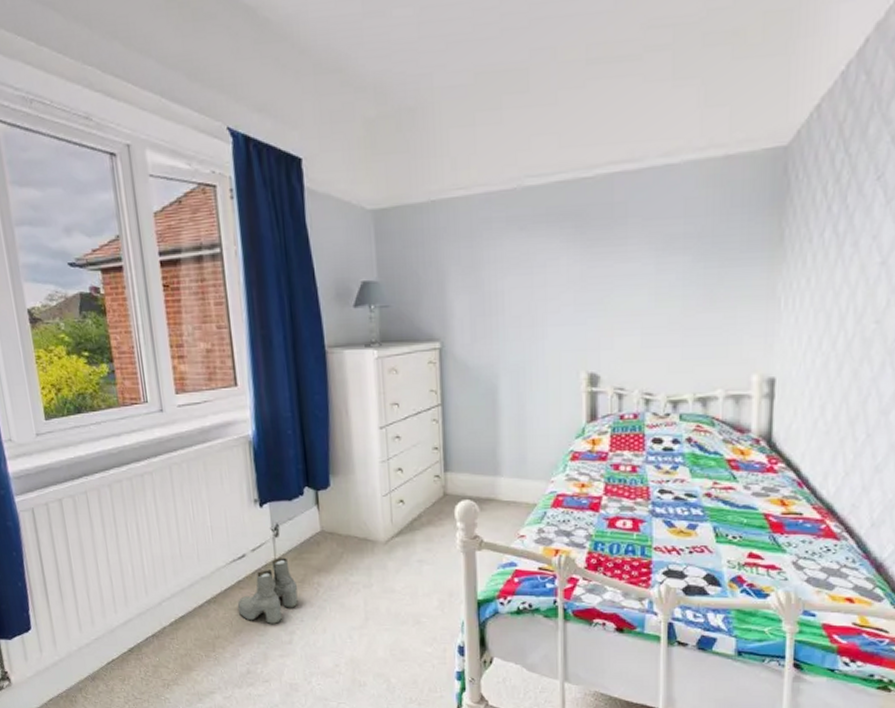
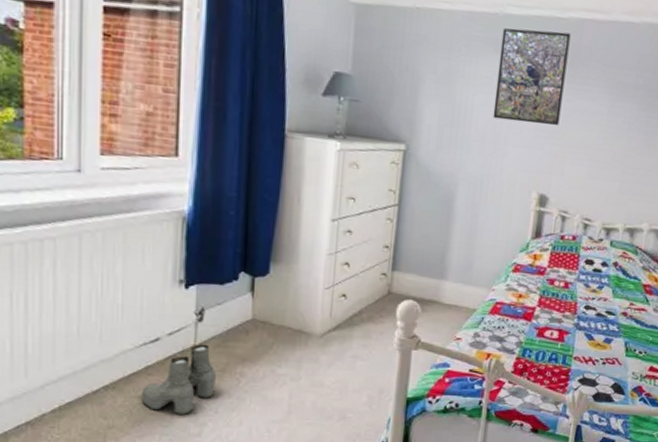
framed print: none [523,192,600,300] -> present [493,28,571,125]

